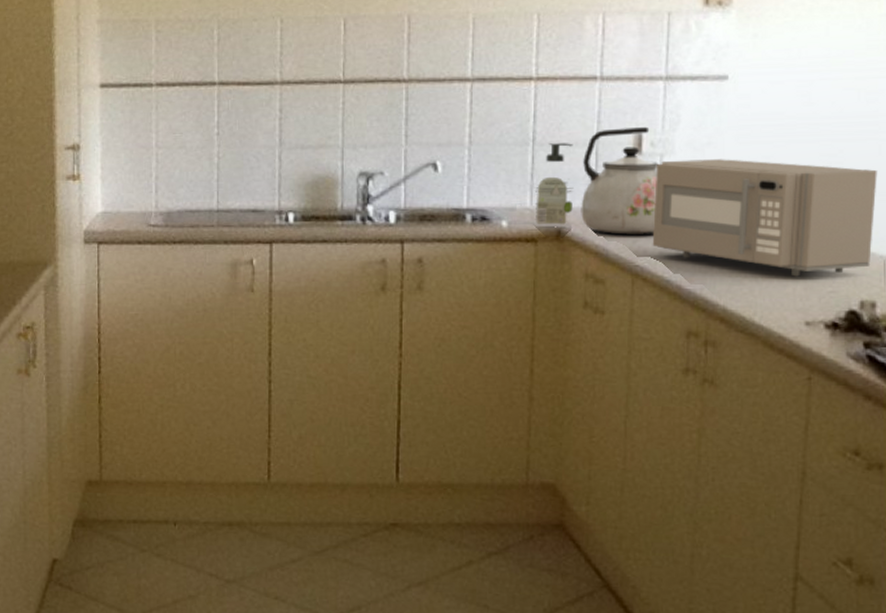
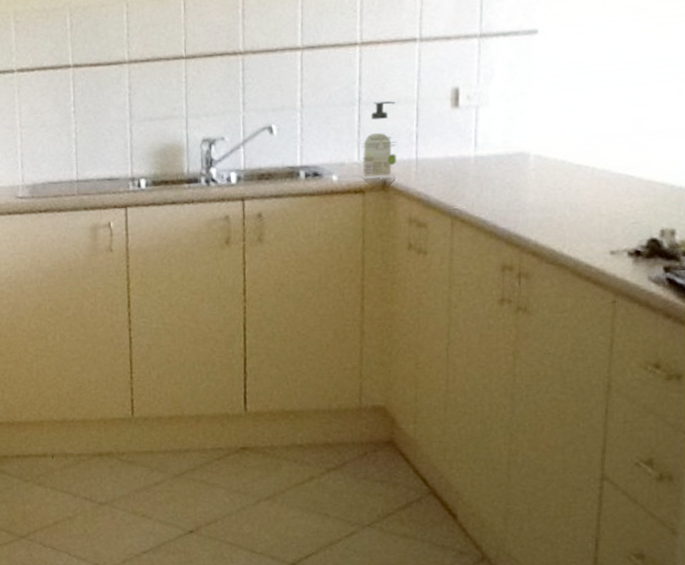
kettle: present [581,126,658,235] -> none [404,81,474,182]
microwave: present [652,159,877,277] -> none [469,107,677,211]

